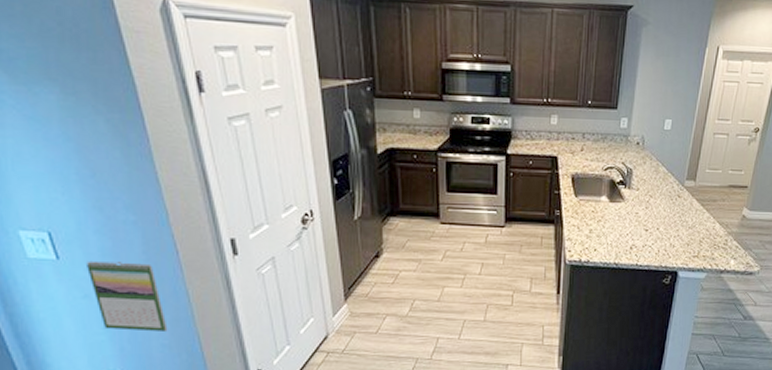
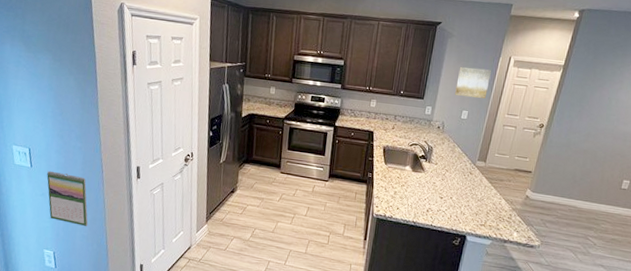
wall art: none [655,62,698,102] -> present [455,66,492,98]

